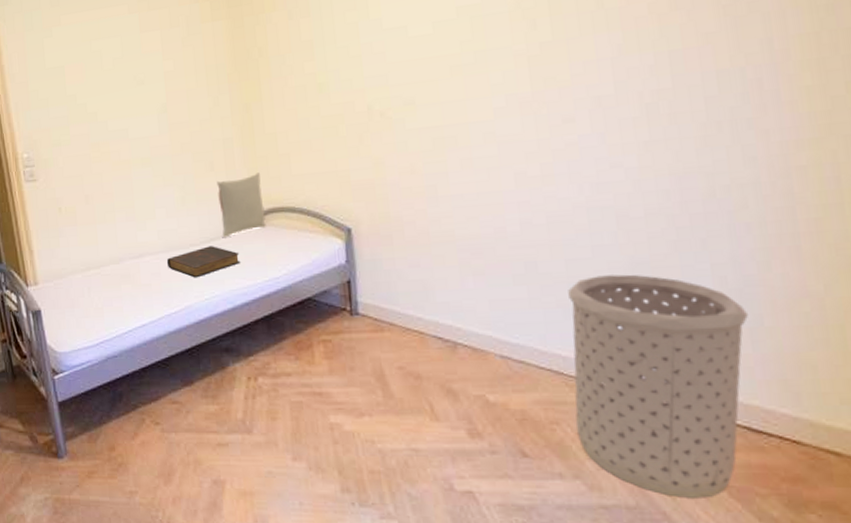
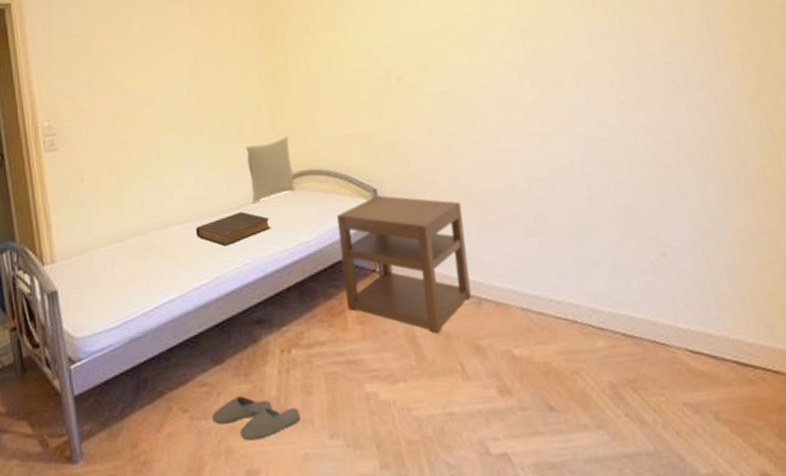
slippers: none [182,415,265,455] -> present [213,395,301,441]
nightstand: none [307,234,447,374] -> present [337,195,472,334]
laundry basket: present [568,274,749,498] -> none [574,222,732,438]

